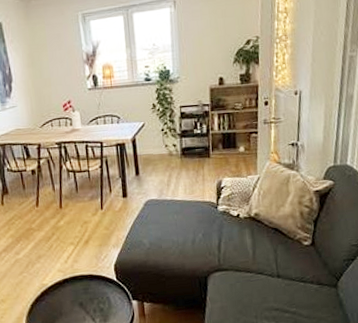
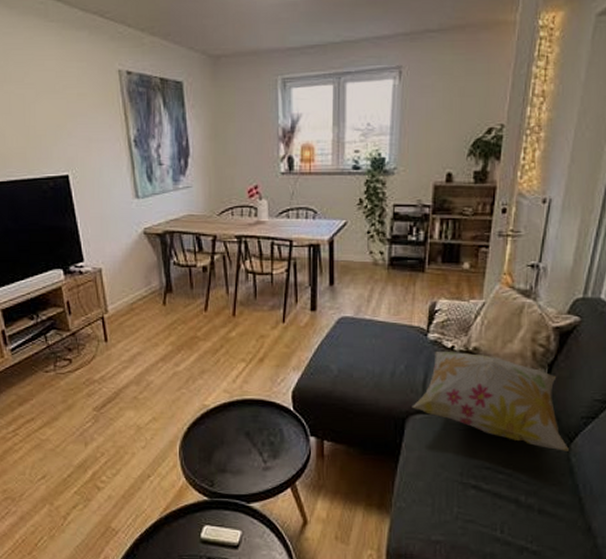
decorative pillow: none [211,218,337,289] -> present [411,350,569,451]

